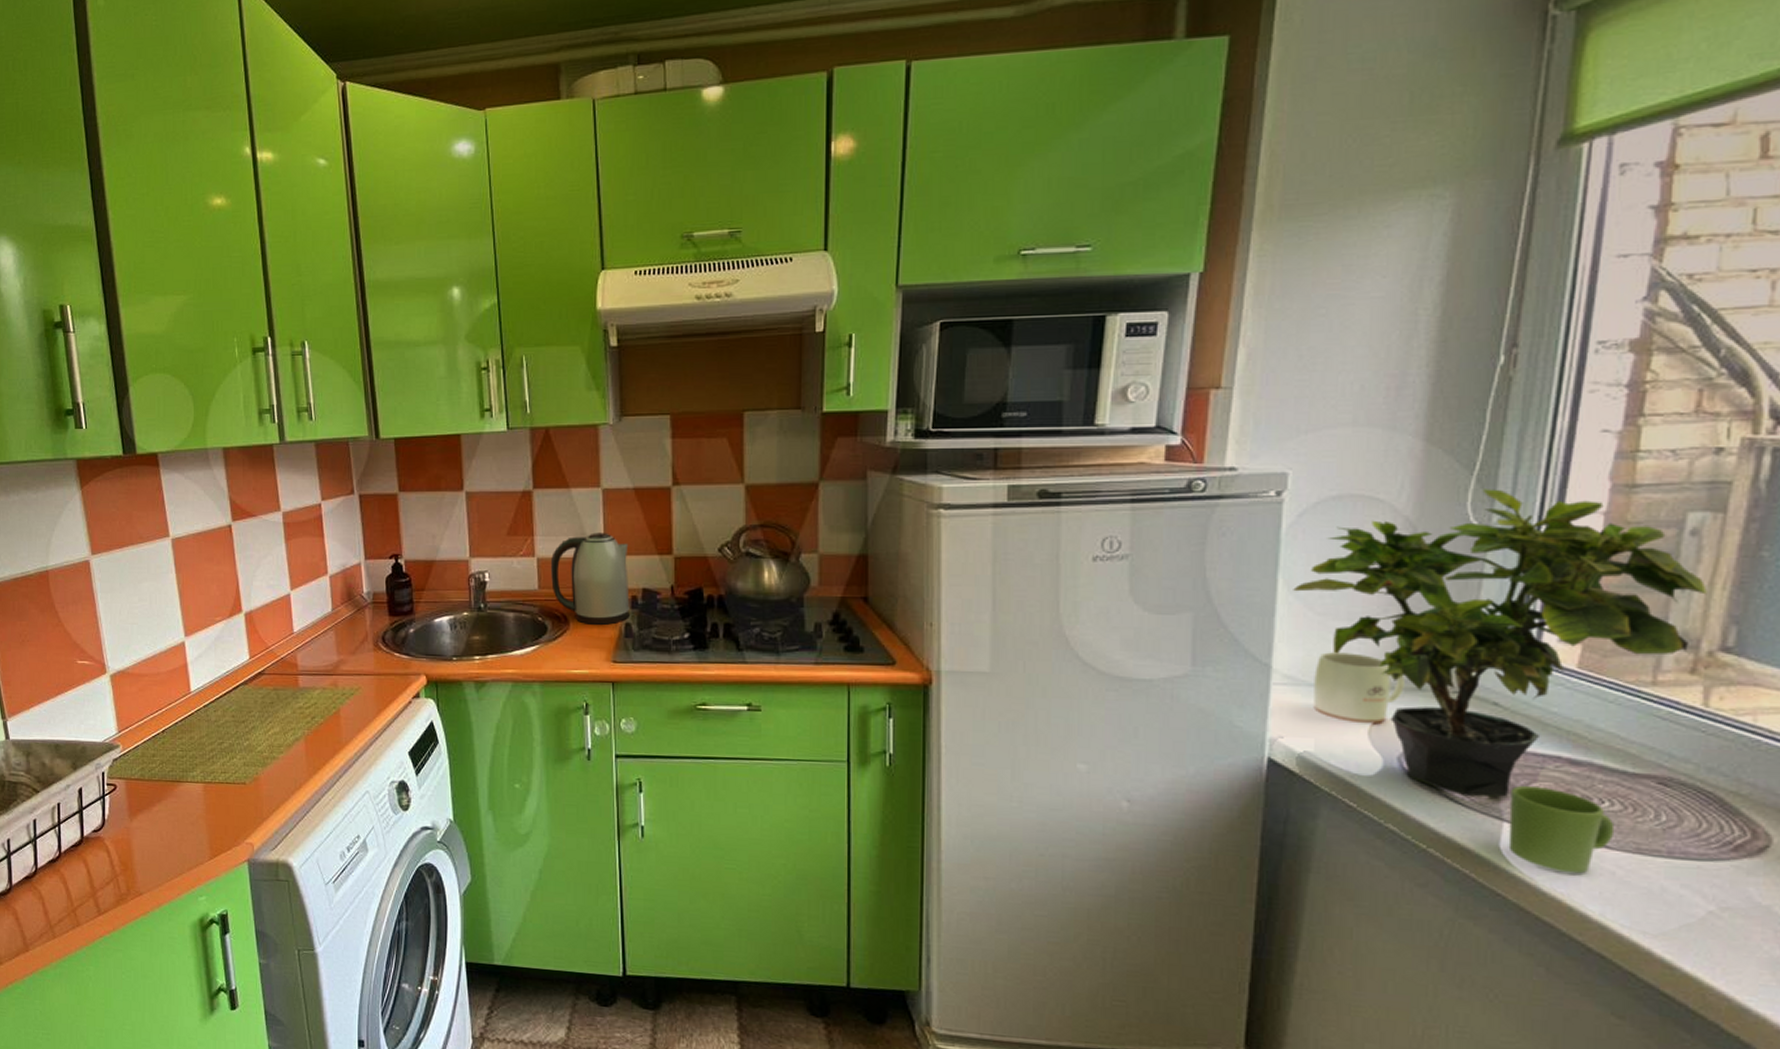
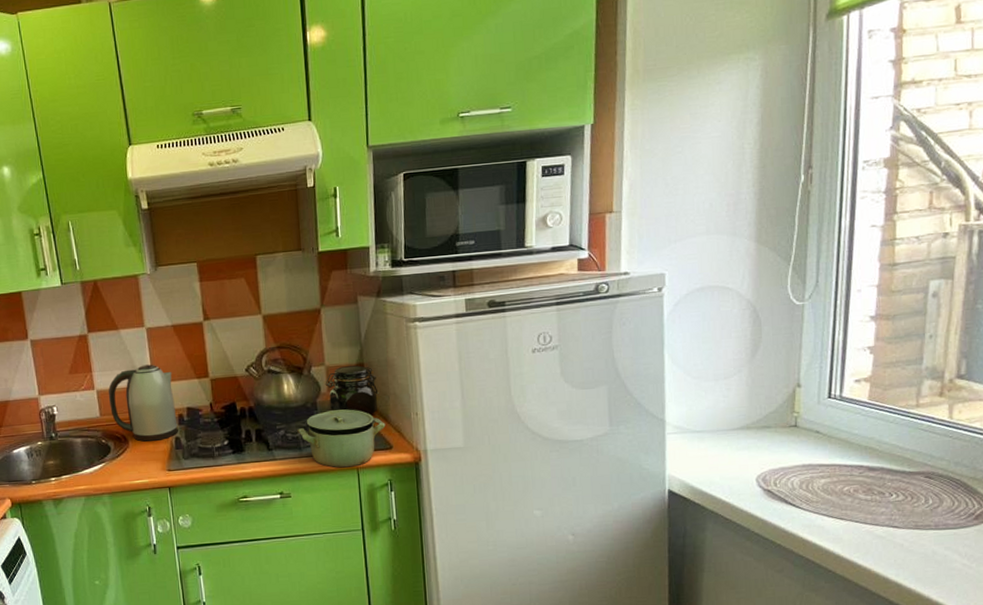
saucepan: none [776,609,890,683] -> present [297,409,386,469]
jar: none [816,556,884,619] -> present [325,365,379,415]
potted plant: present [1293,489,1707,798] -> none [675,274,946,502]
mug: present [1313,652,1405,725] -> none [695,404,757,457]
mug: present [1508,785,1615,874] -> none [832,488,901,549]

